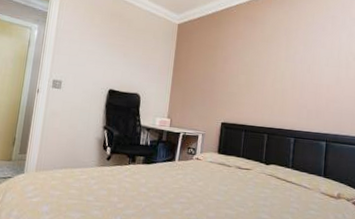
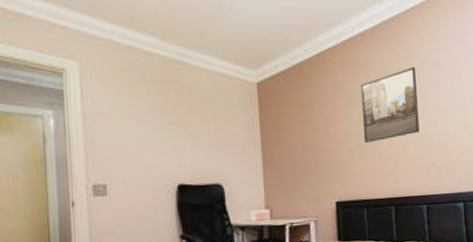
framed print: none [251,27,304,82] -> present [361,66,420,143]

